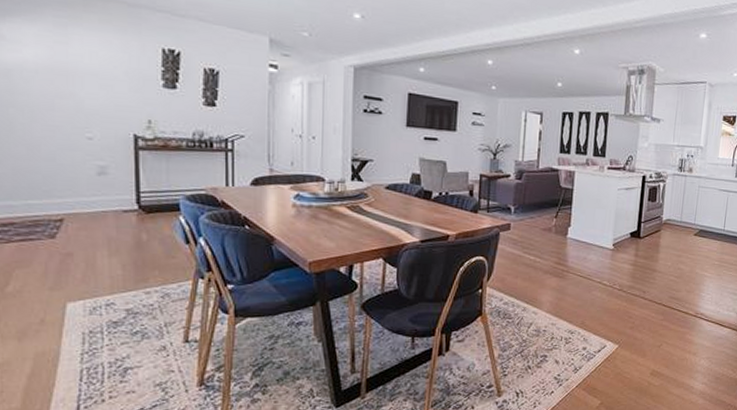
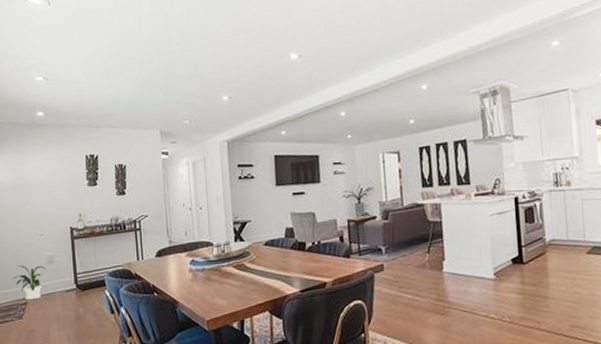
house plant: none [42,172,95,217] -> present [13,265,47,300]

